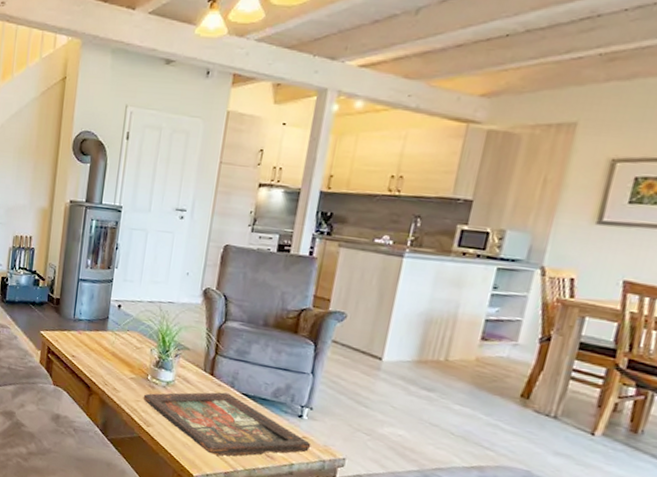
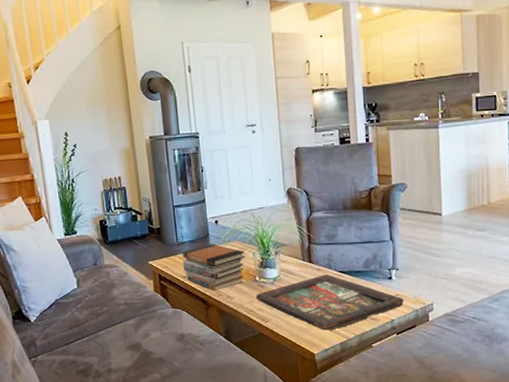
book stack: none [74,328,142,379] -> present [182,243,245,291]

